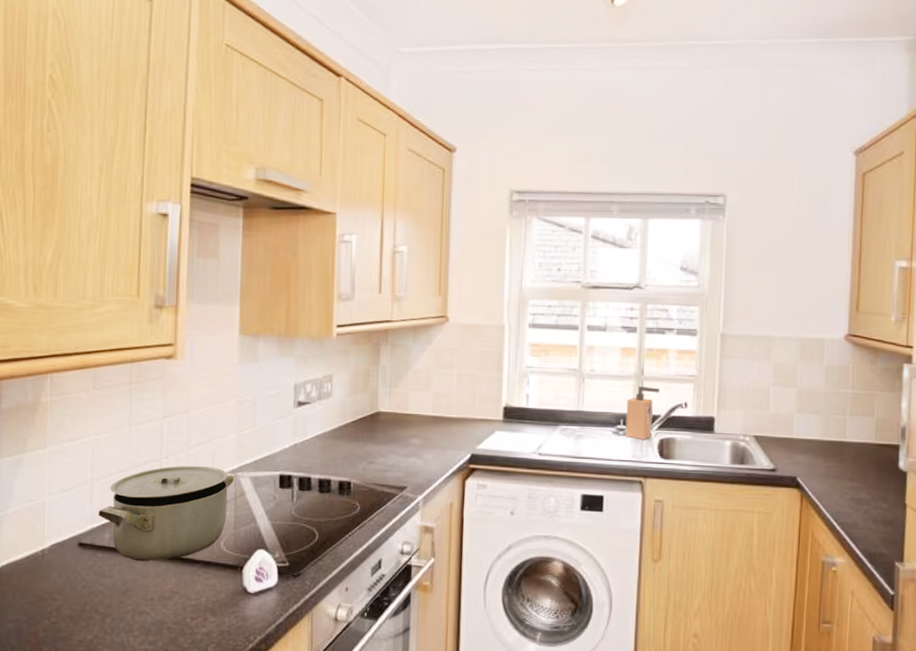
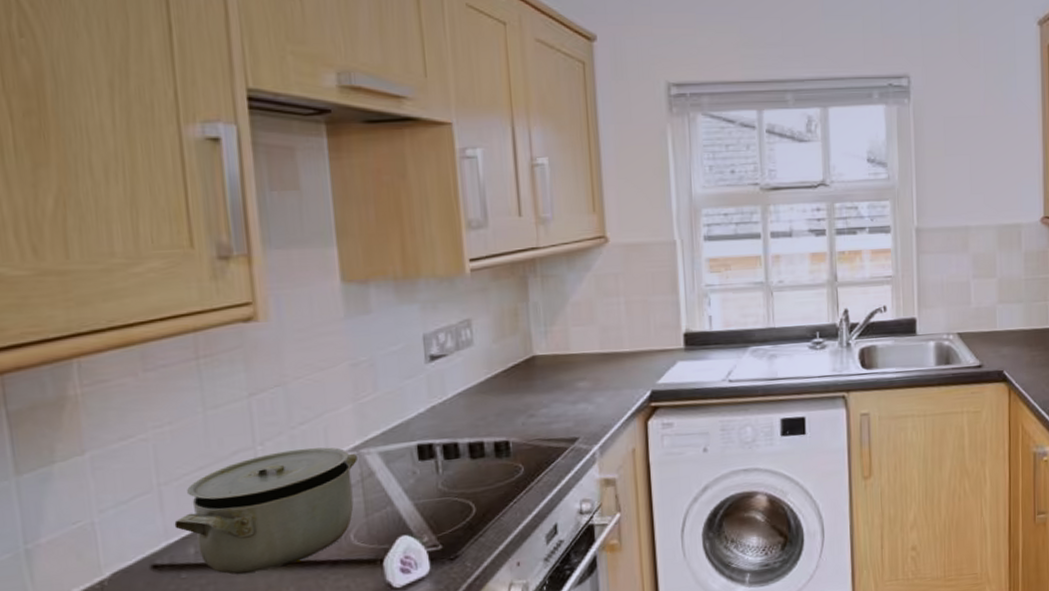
soap dispenser: present [625,386,660,440] -> none [821,293,856,352]

